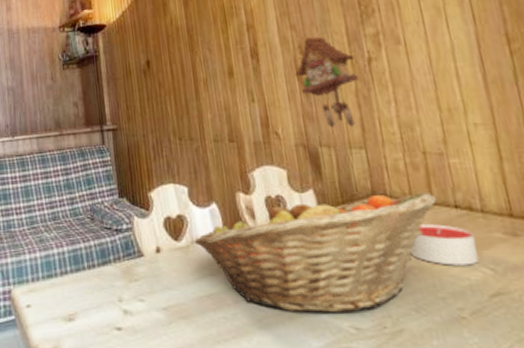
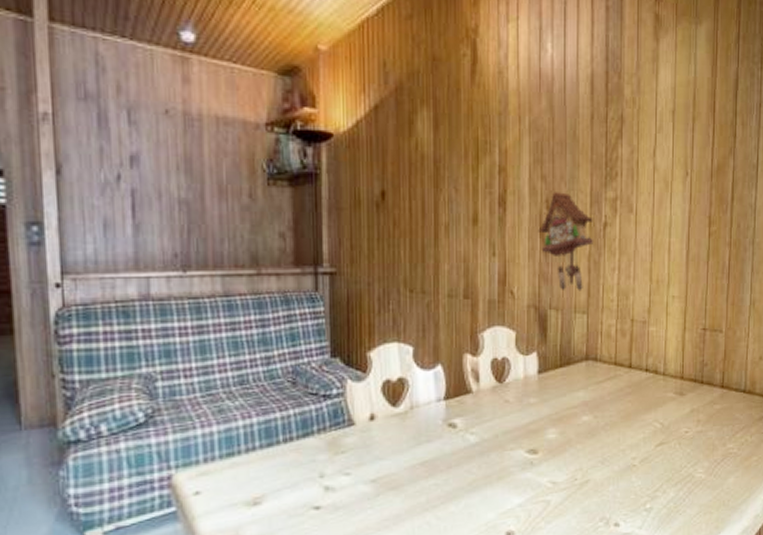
fruit basket: present [194,193,437,313] -> none [414,358,634,472]
candle: present [409,223,479,266] -> none [606,385,655,422]

